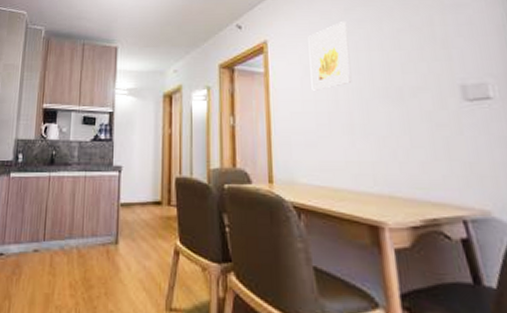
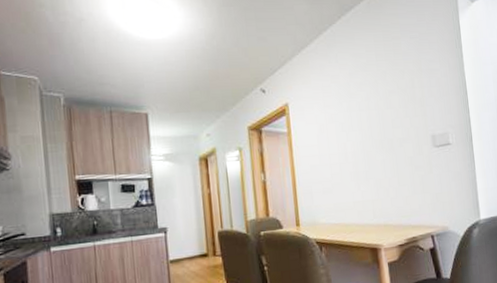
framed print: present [308,22,352,91] -> none [322,85,357,146]

